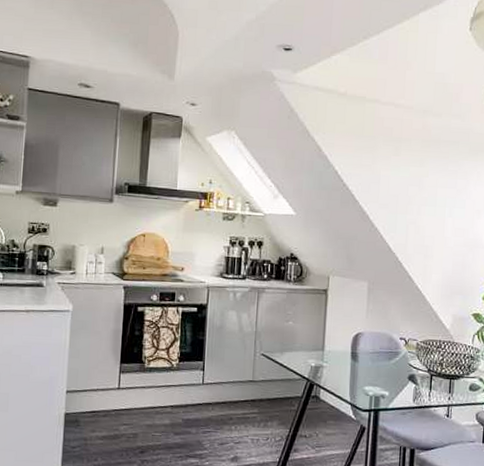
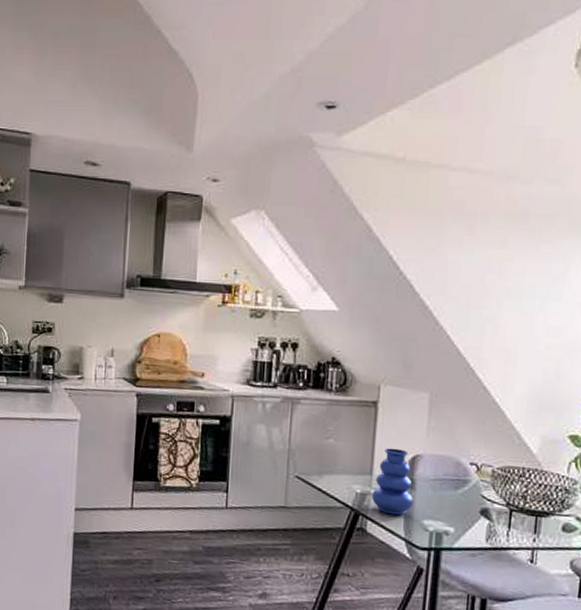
vase: none [324,327,358,384] -> present [372,448,415,516]

